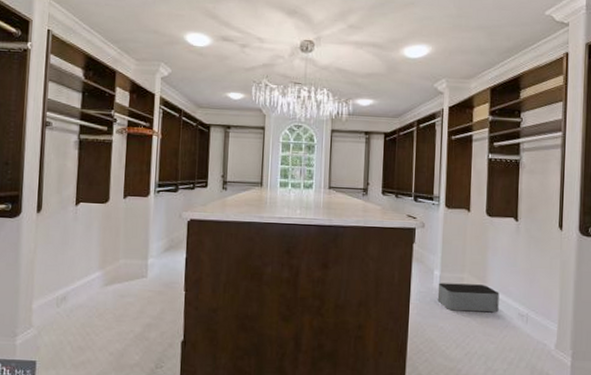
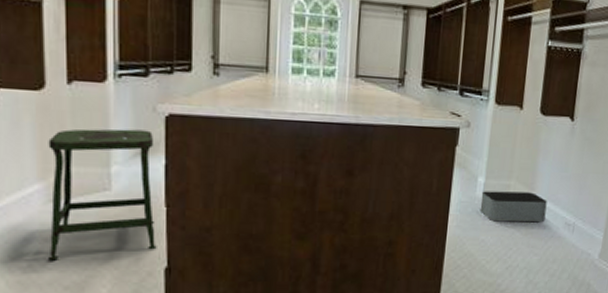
stool: none [101,231,179,331] -> present [48,128,157,261]

